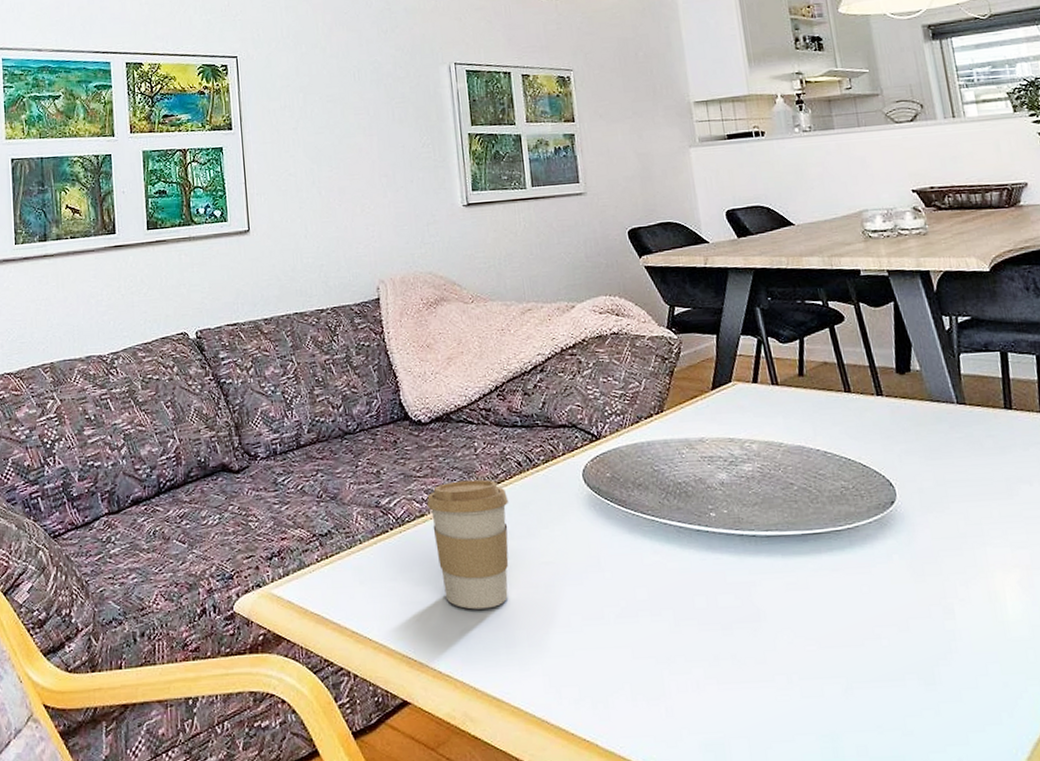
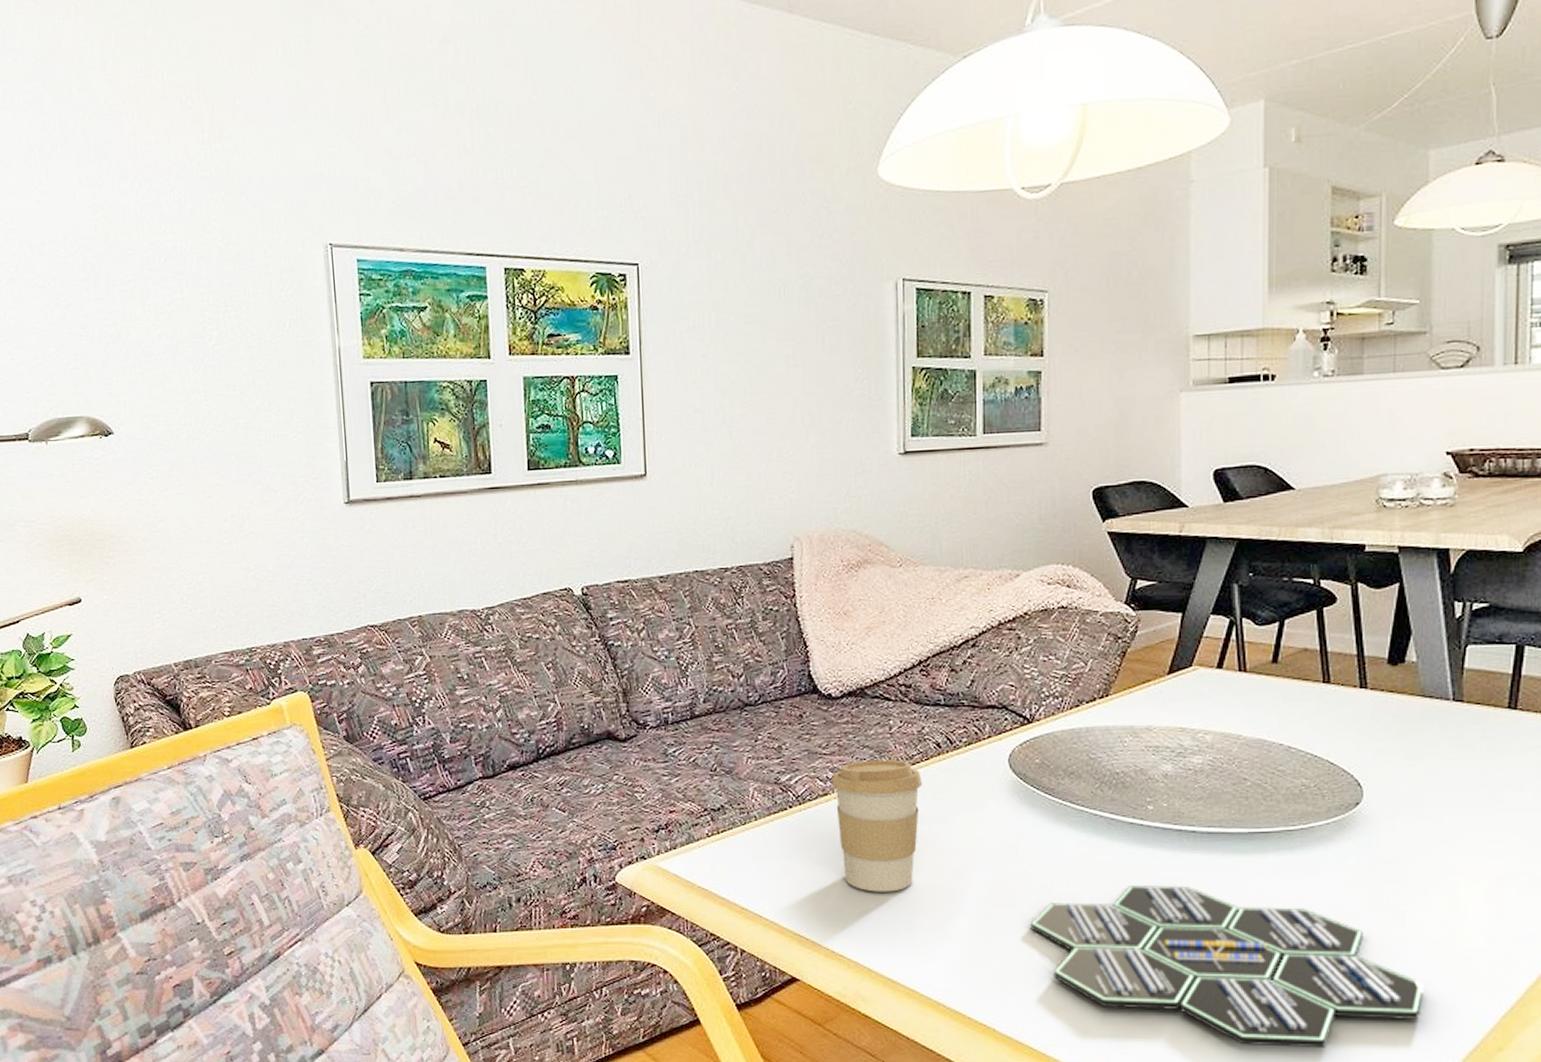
board game: none [619,589,984,748] -> present [1031,885,1424,1049]

